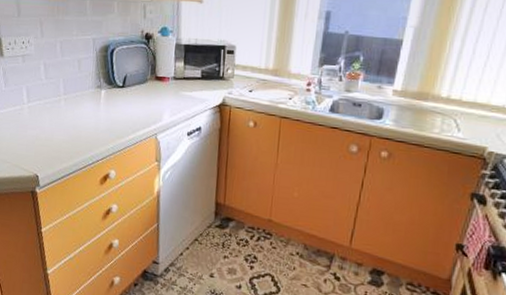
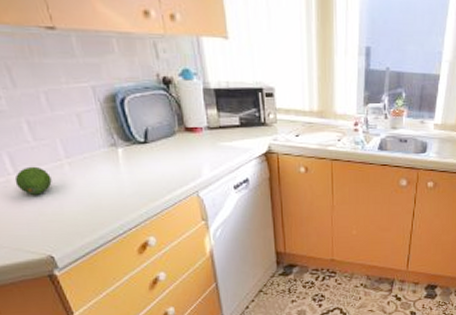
fruit: none [26,99,51,122] -> present [14,166,52,195]

